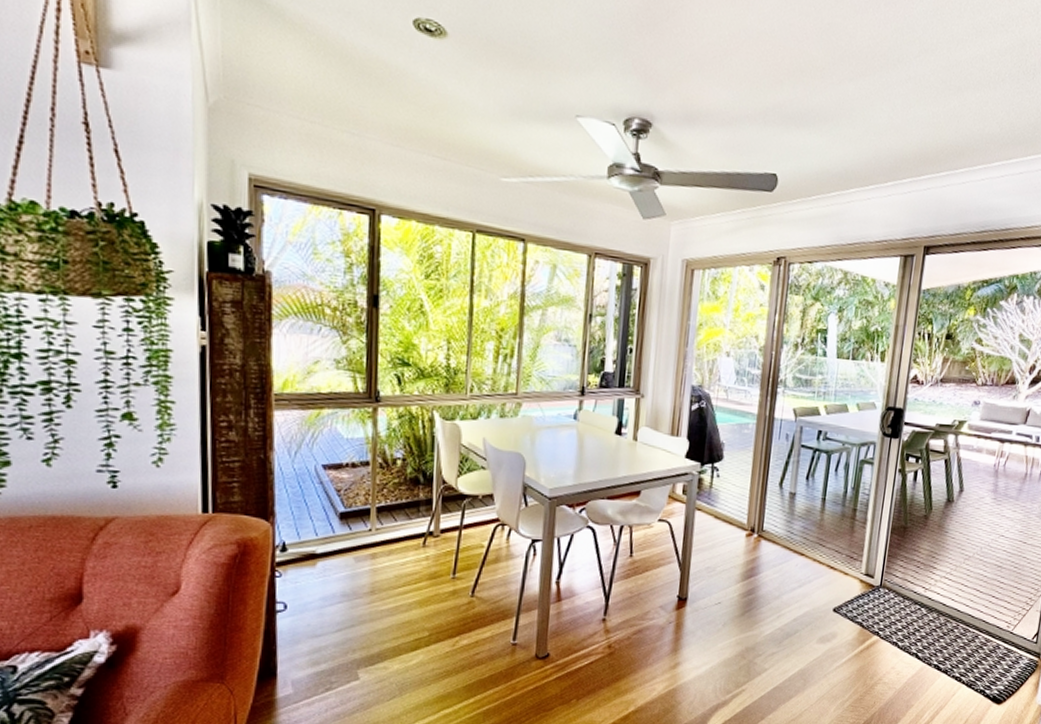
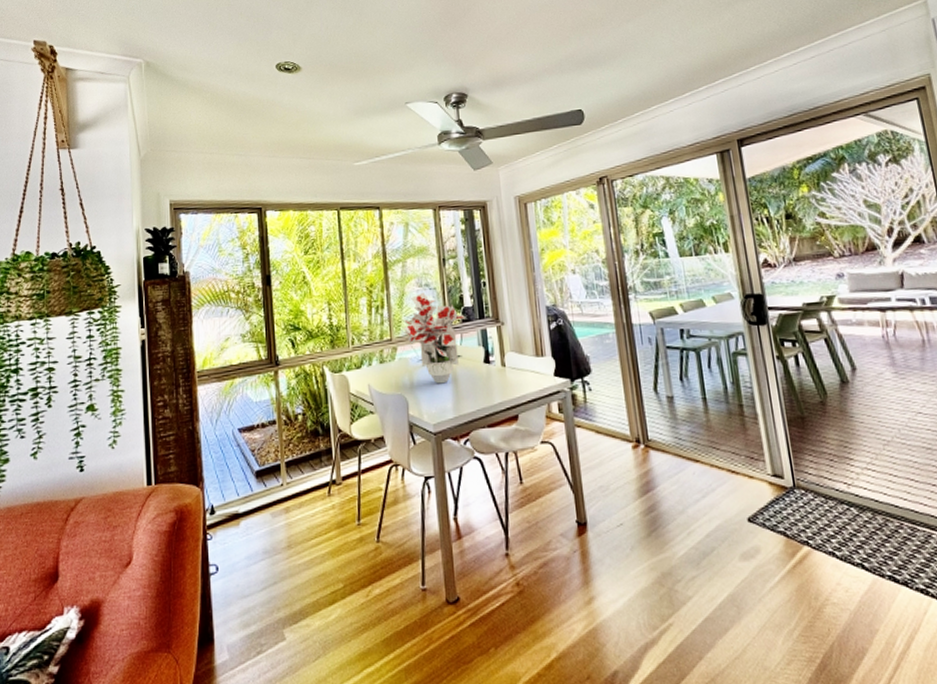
bouquet: none [532,348,603,449] -> present [403,293,465,384]

